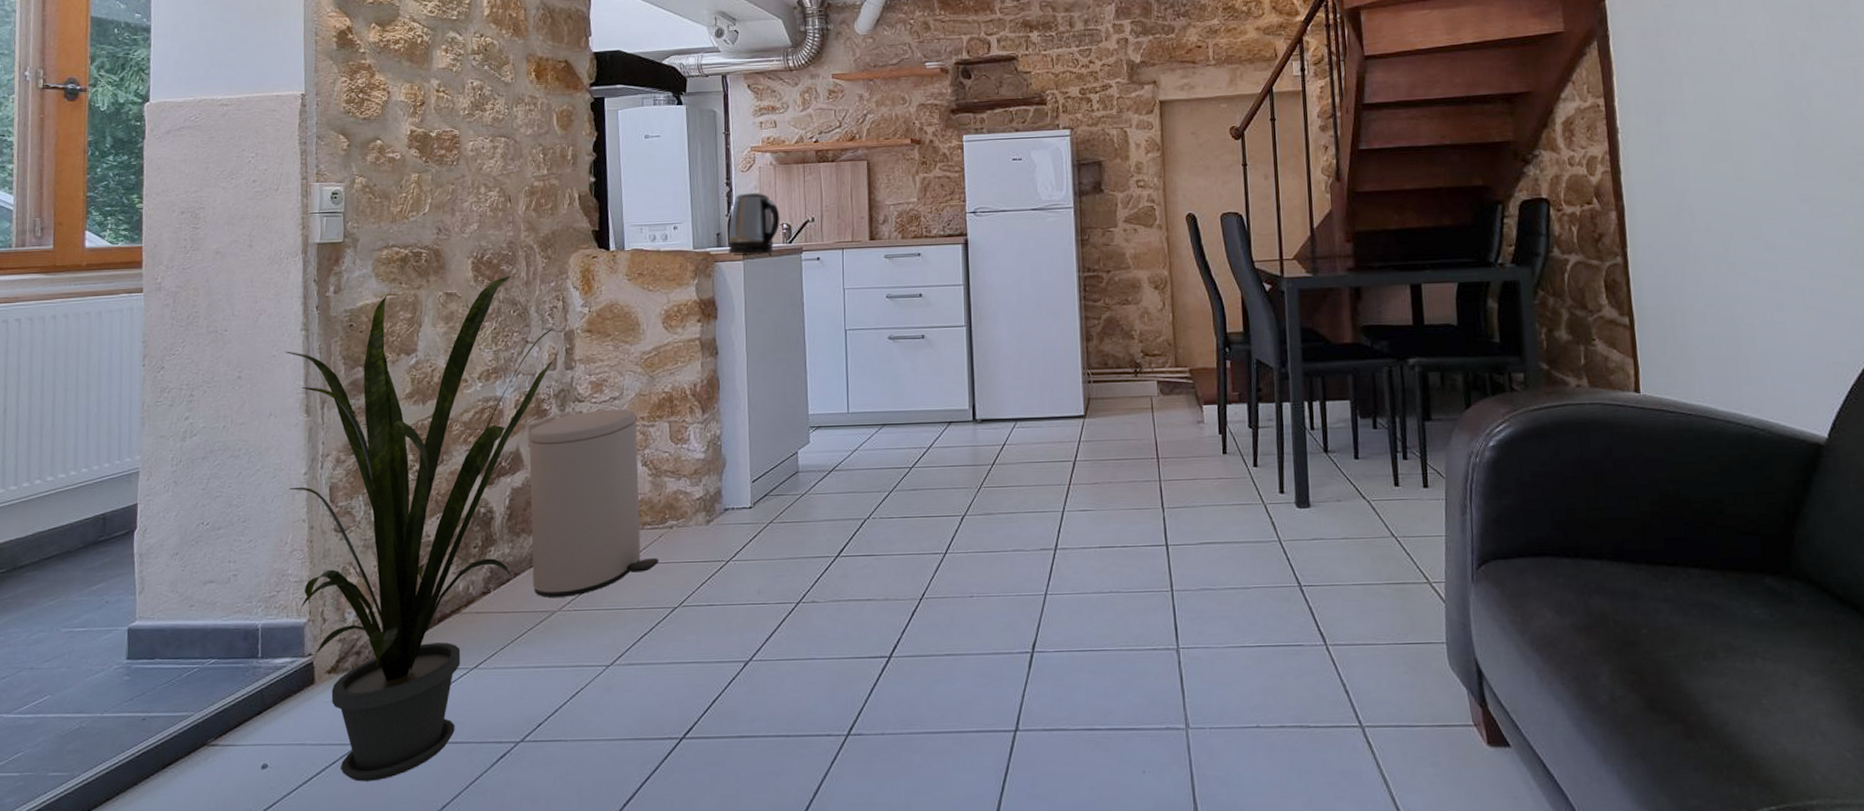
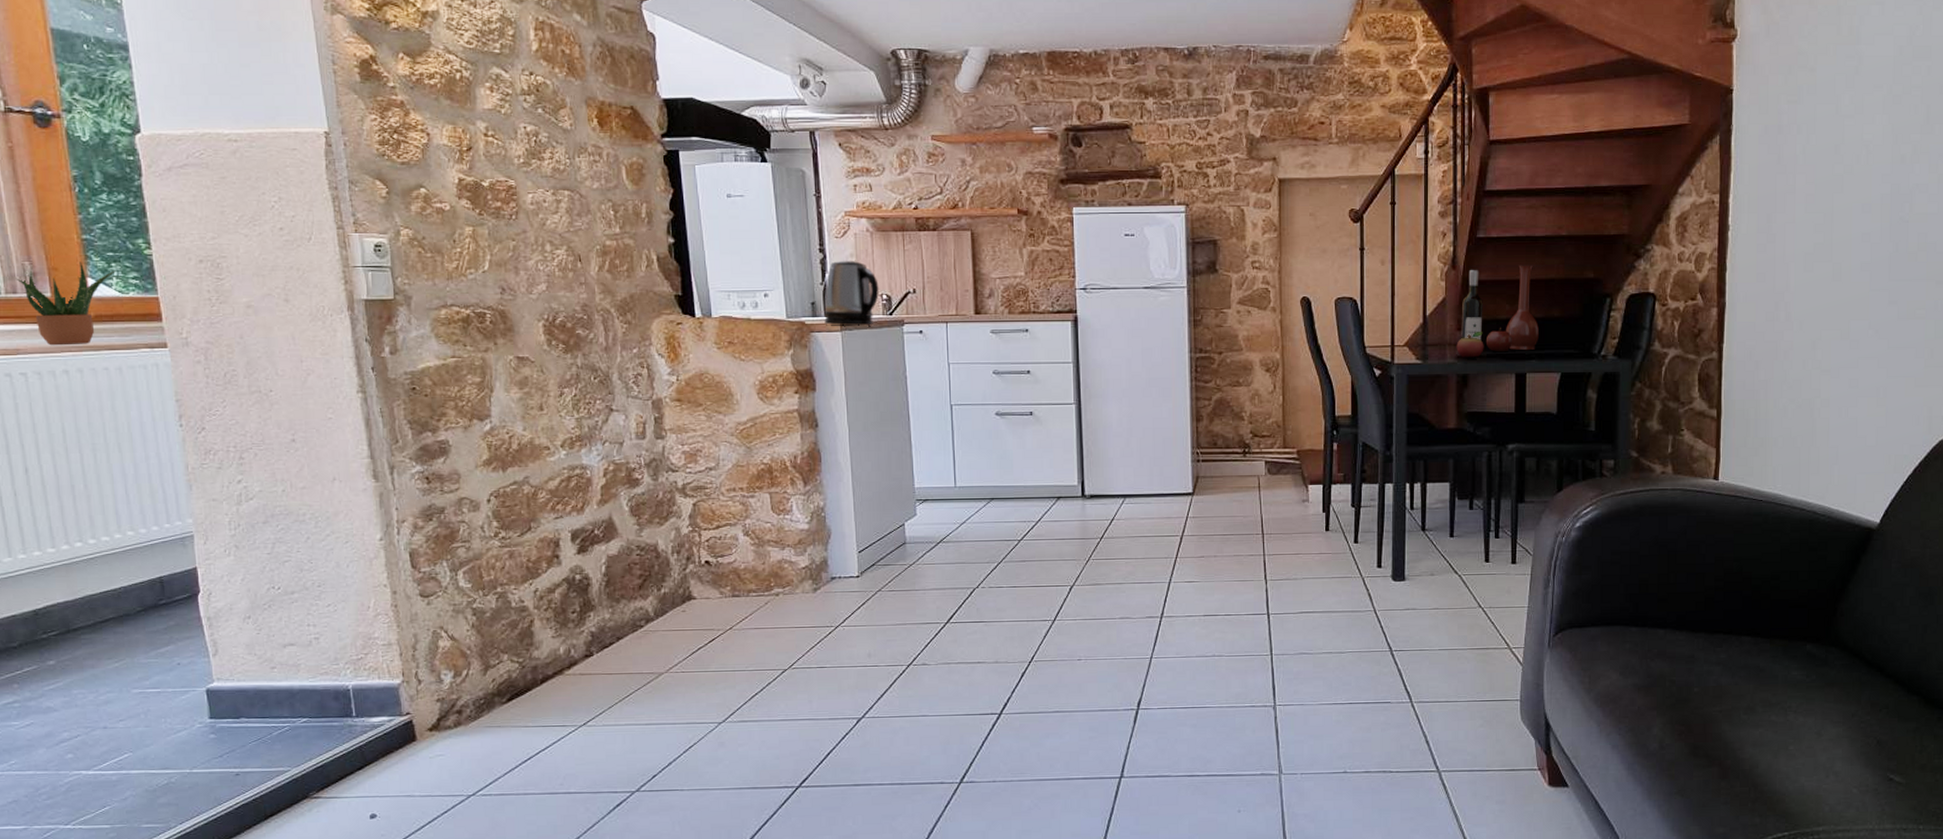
potted plant: none [26,216,111,294] -> present [15,262,117,346]
house plant: present [285,275,556,782] -> none [341,340,644,829]
pedal bin: present [527,409,659,597] -> none [619,479,767,660]
fruit: none [1346,243,1376,271] -> present [1456,332,1484,359]
bottle: none [1349,181,1372,252] -> present [1461,270,1483,340]
fruit: none [1376,238,1405,263] -> present [1485,328,1513,352]
vase: none [1395,174,1432,261] -> present [1505,265,1540,351]

